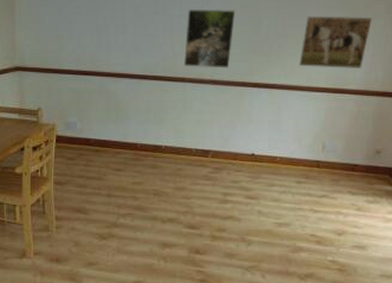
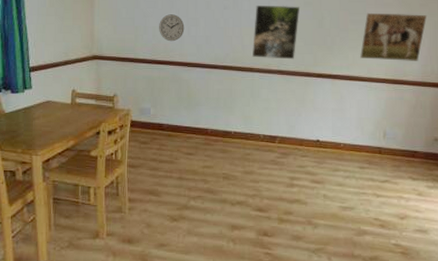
wall clock: none [84,21,112,51] -> present [159,14,185,42]

